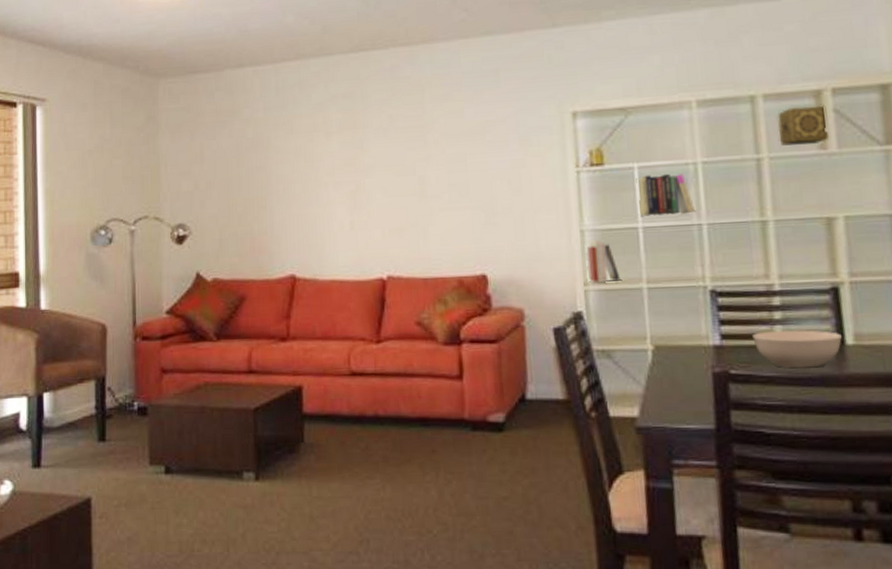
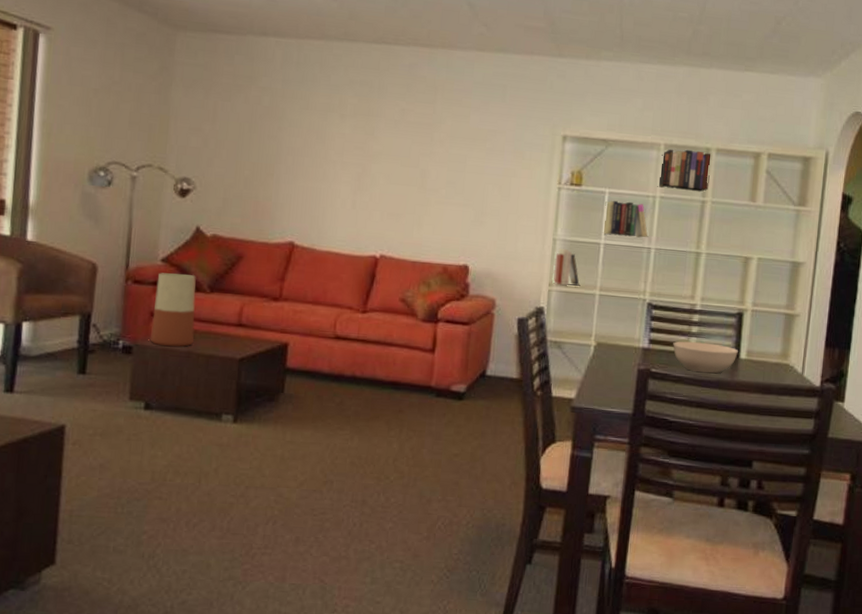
vase: none [163,324,206,404] -> present [150,273,196,347]
books: none [695,101,762,152] -> present [657,149,712,192]
decorative box: present [778,105,830,146] -> none [722,163,762,197]

